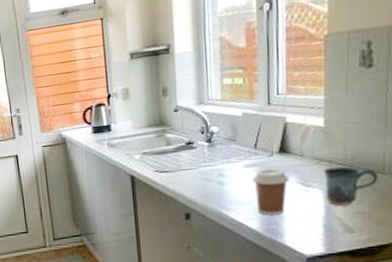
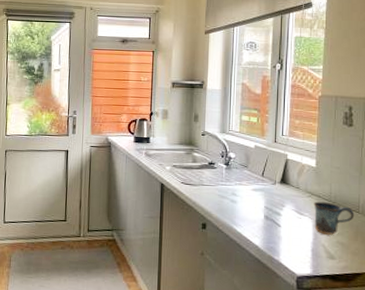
coffee cup: present [252,168,290,215] -> none [258,195,288,235]

